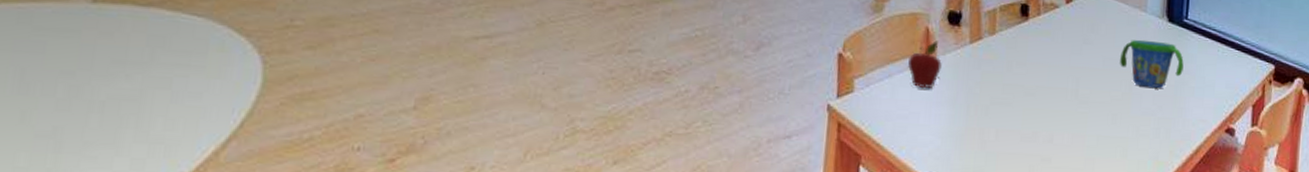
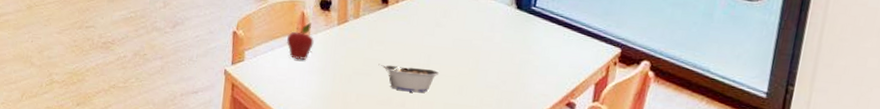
legume: none [1020,90,1090,125] -> present [378,64,440,93]
snack cup: present [1120,39,1184,88] -> none [468,24,530,66]

